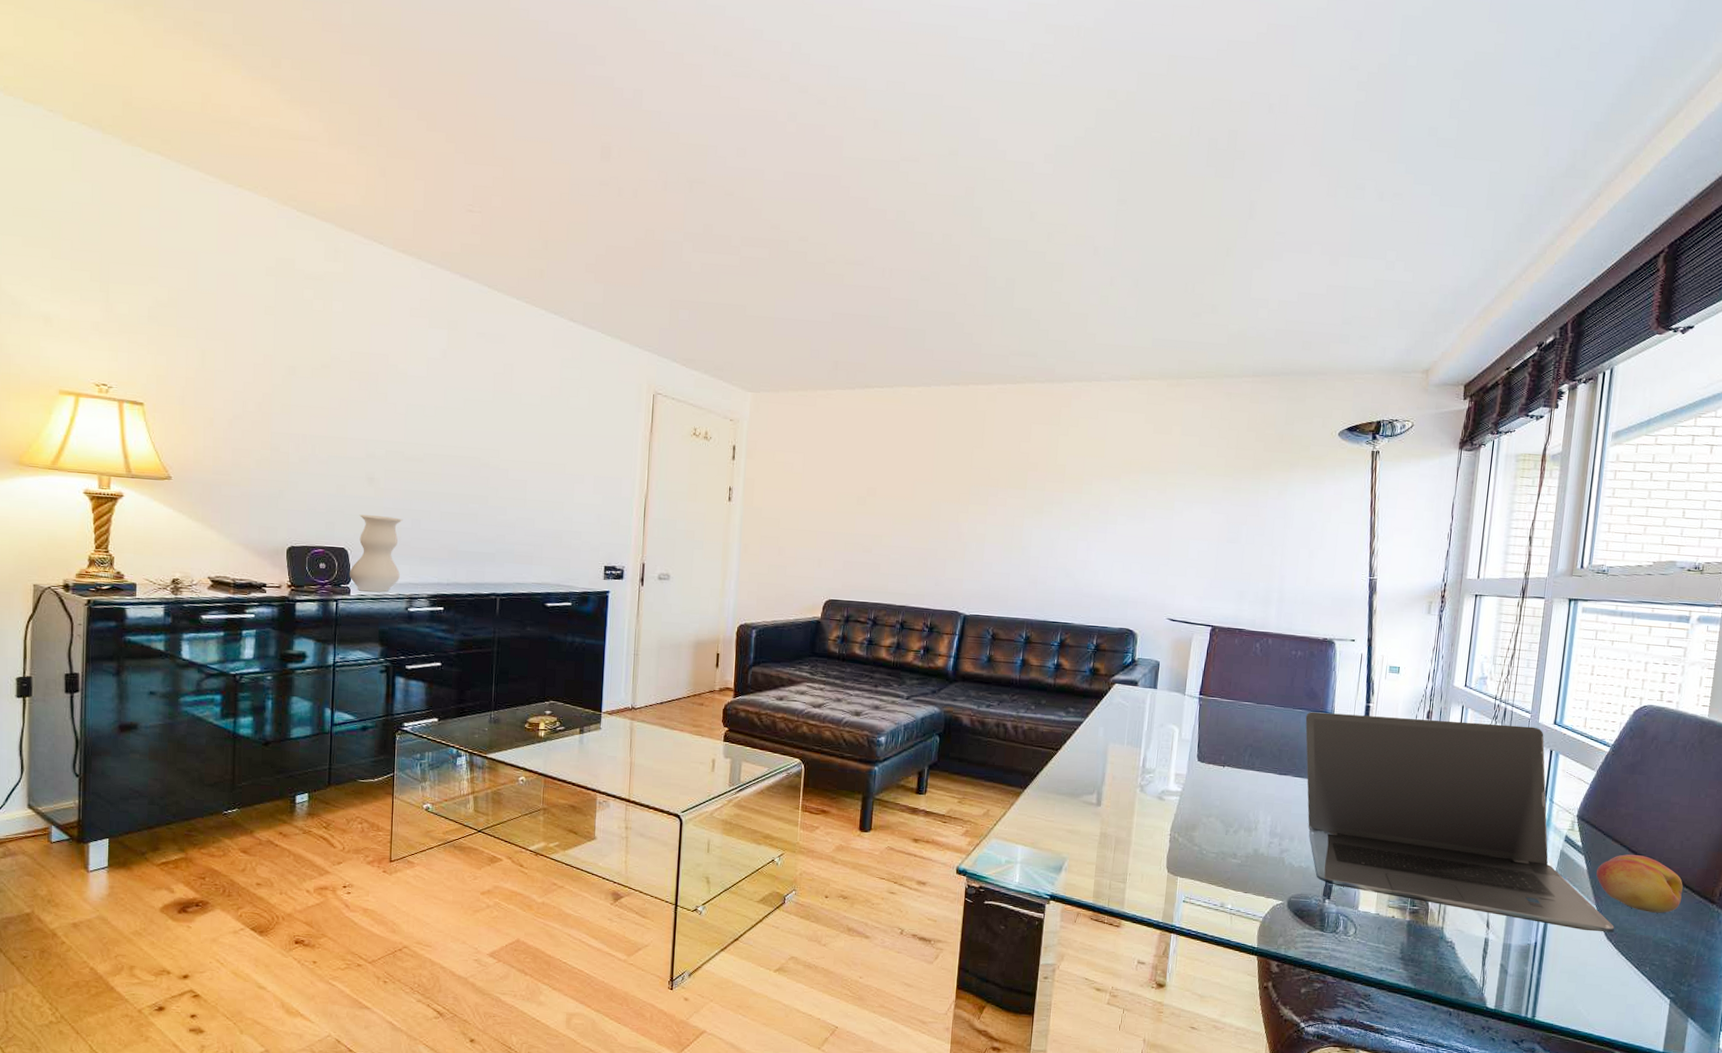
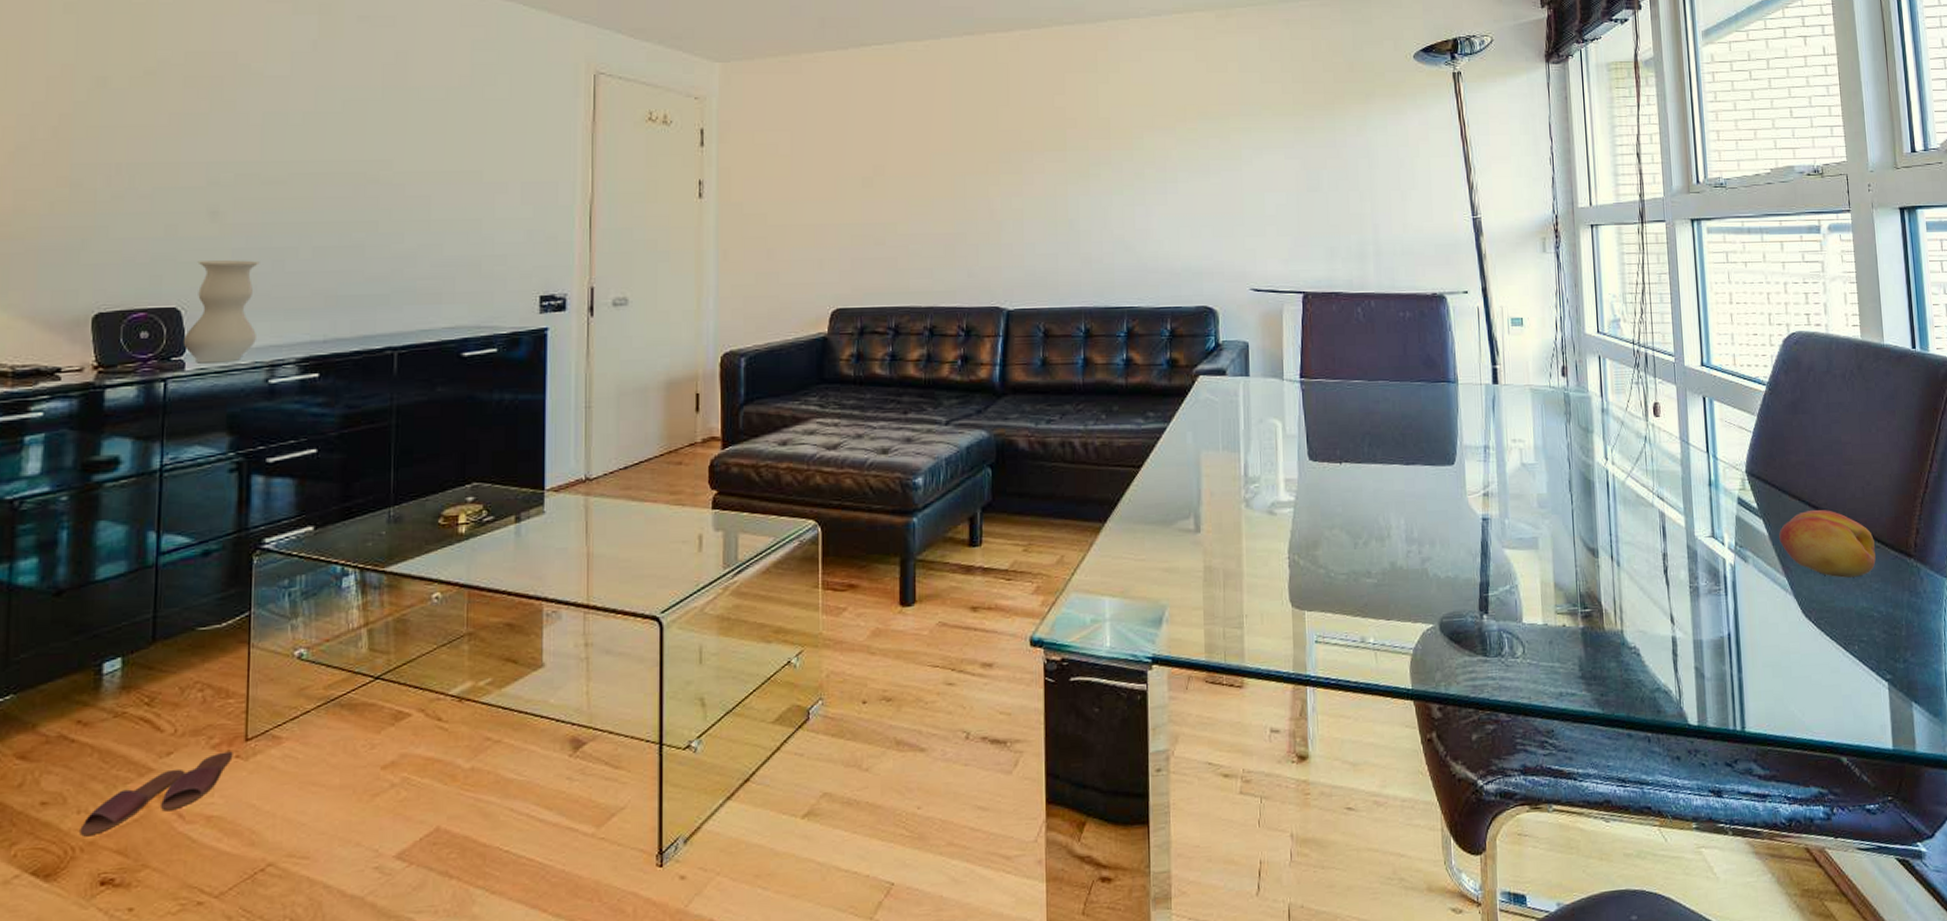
slippers: none [282,867,382,910] -> present [80,751,233,837]
laptop computer: present [1305,712,1615,933] -> none [1426,371,1812,611]

